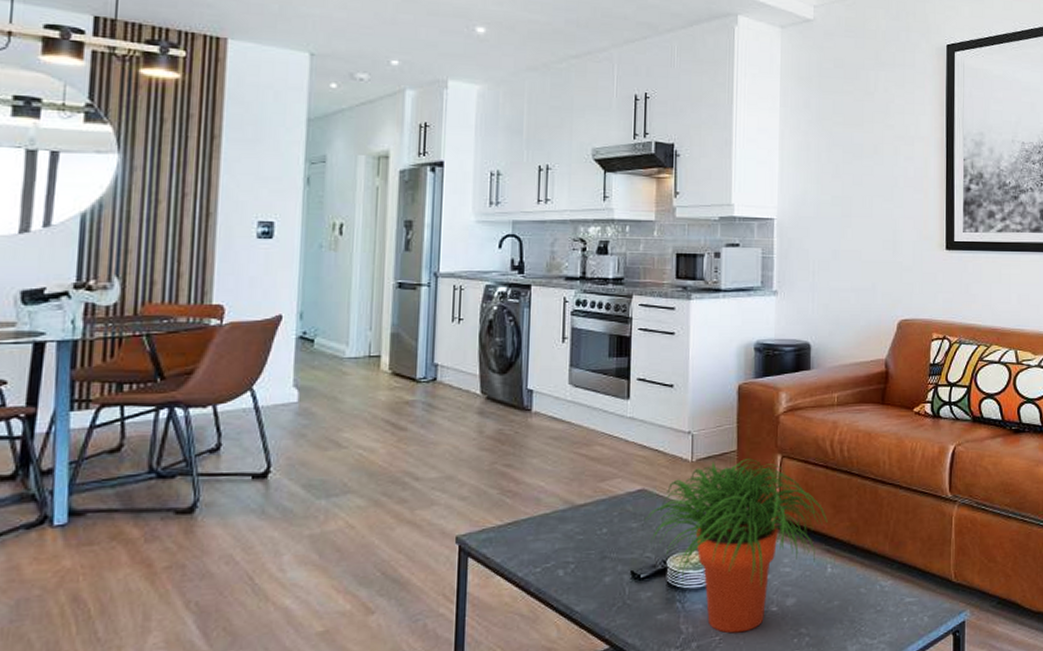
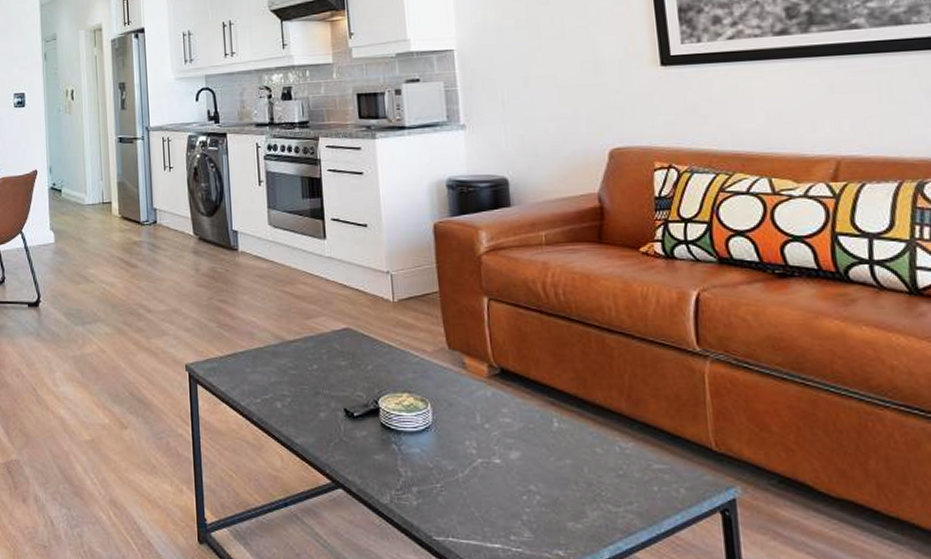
potted plant: present [644,459,828,633] -> none [352,300,549,482]

